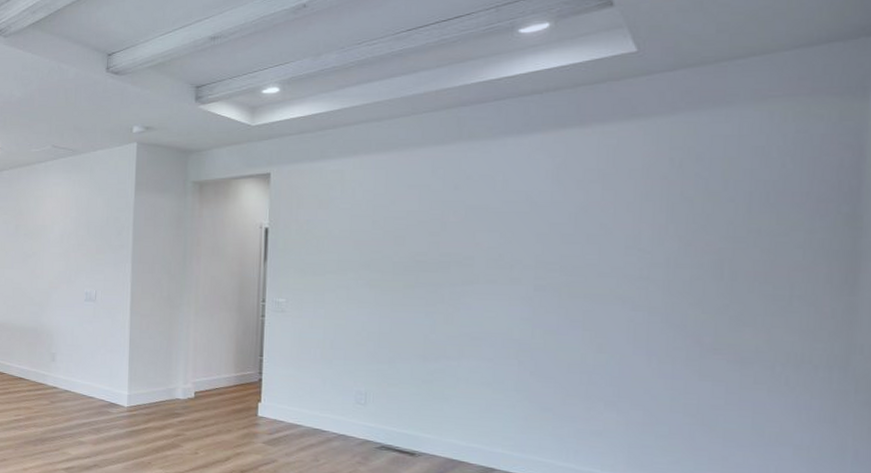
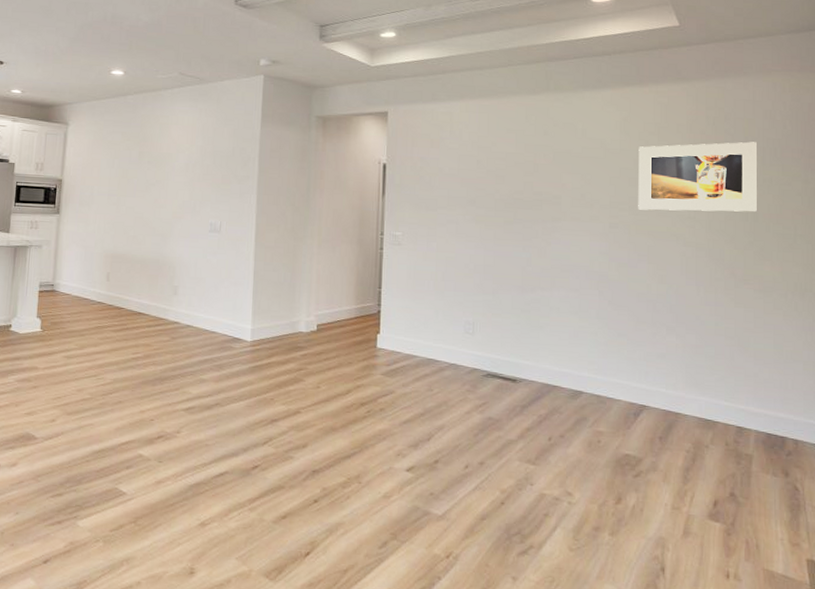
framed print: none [572,185,742,271] -> present [638,141,758,212]

